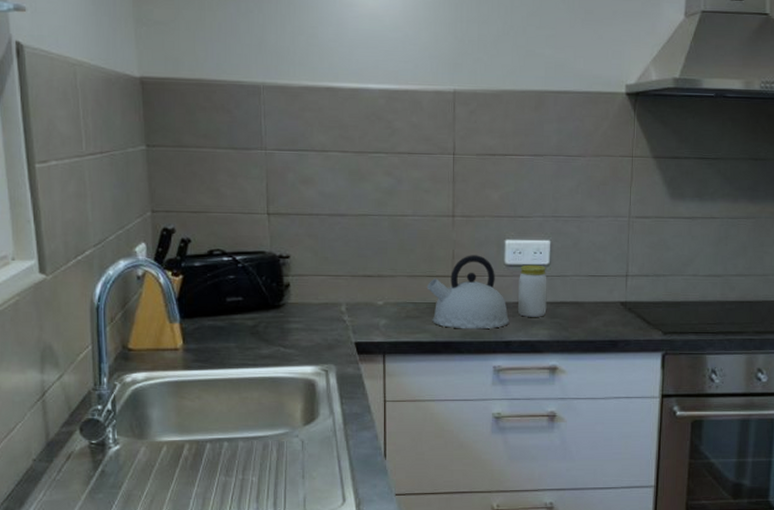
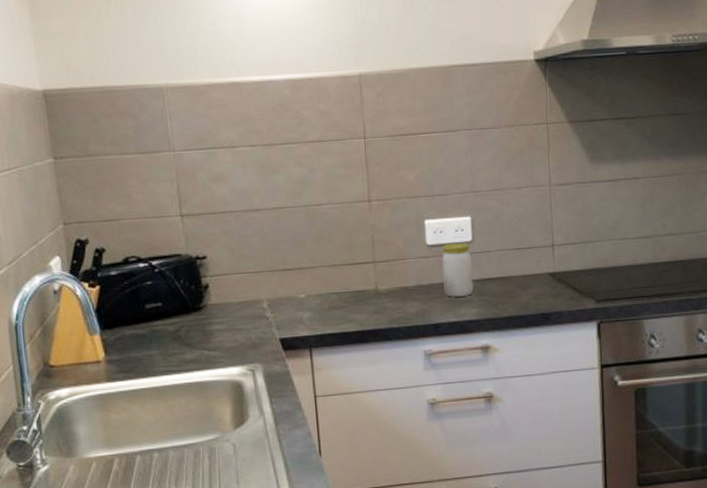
kettle: present [426,255,510,330] -> none [348,238,437,315]

